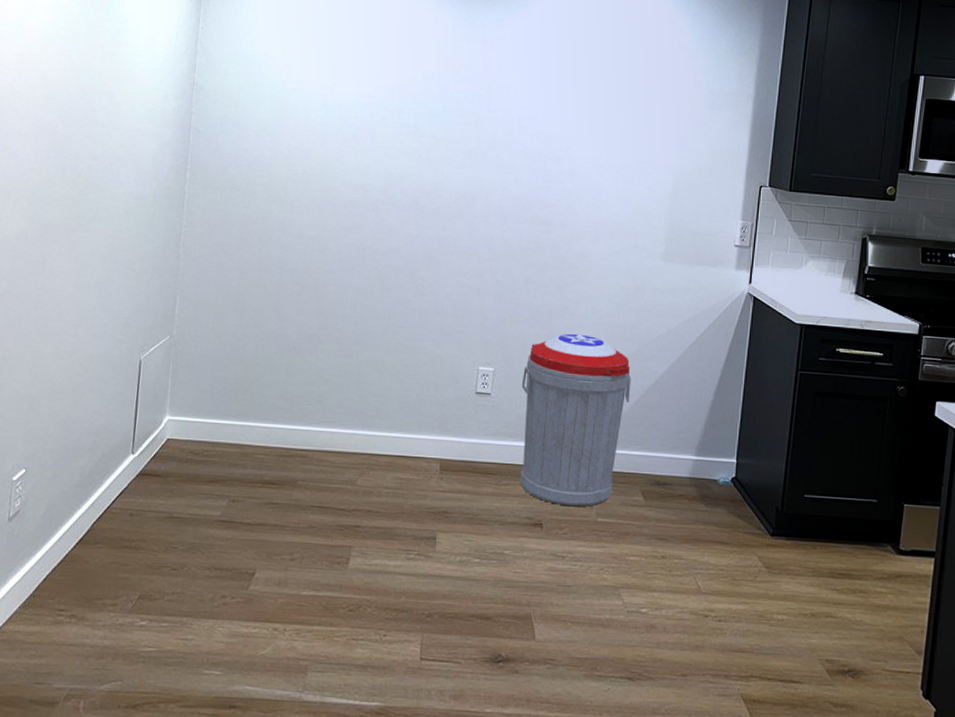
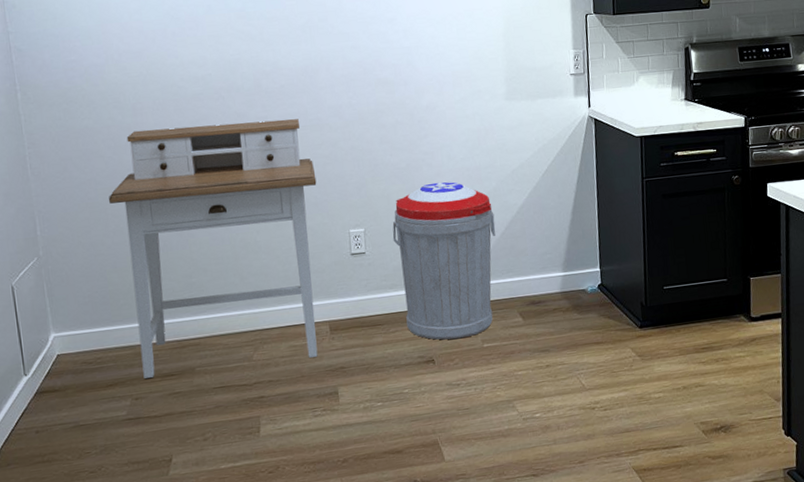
desk: none [245,227,455,495] -> present [108,119,318,378]

